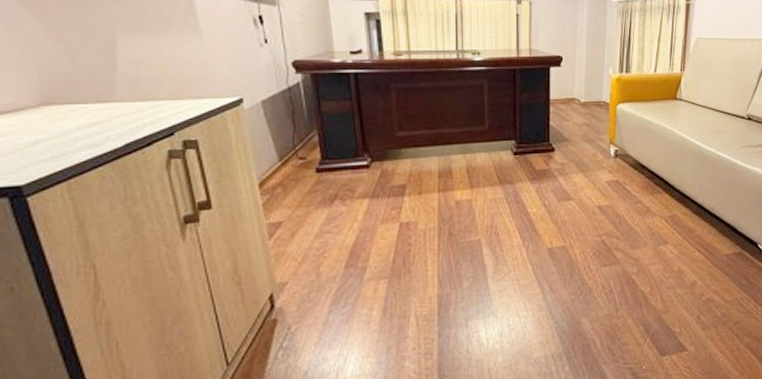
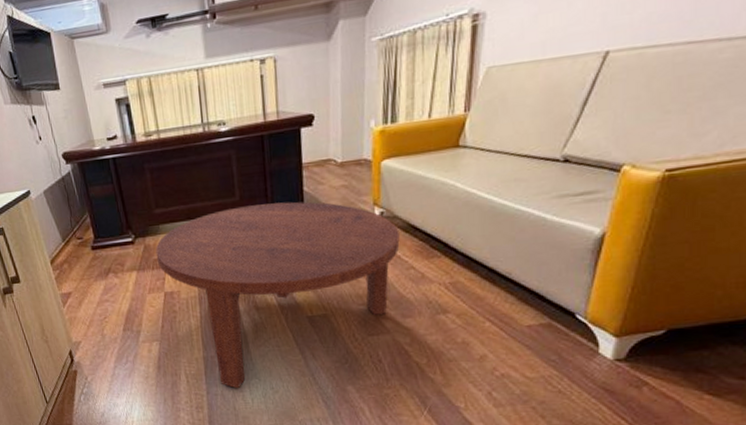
coffee table: none [394,135,630,329] -> present [155,202,400,389]

